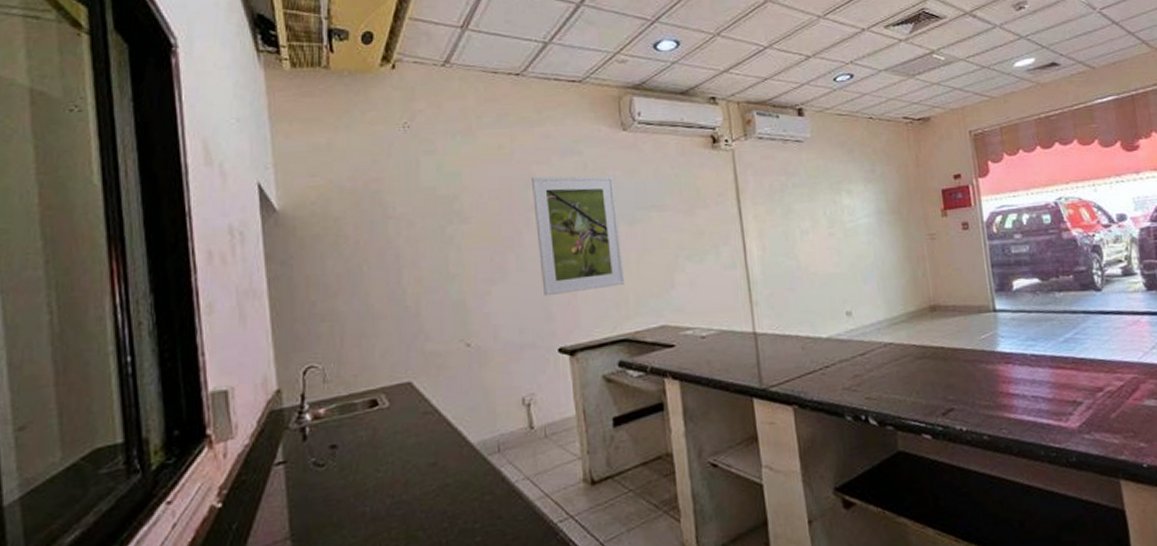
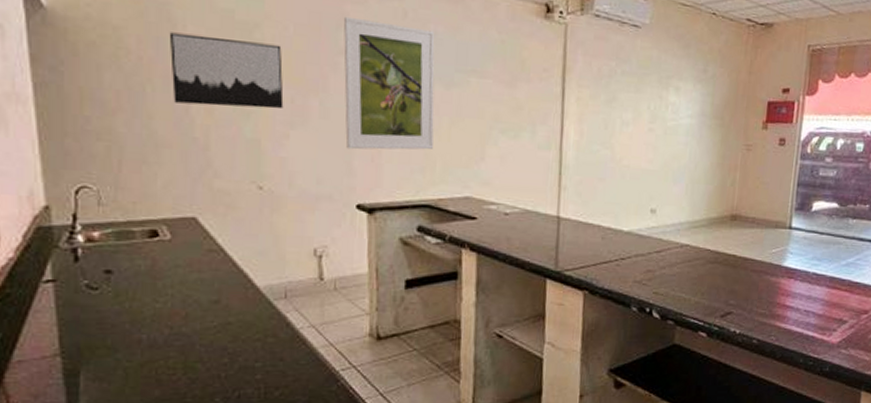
wall art: none [381,211,484,277] -> present [169,32,284,109]

